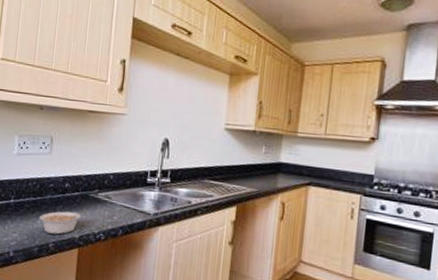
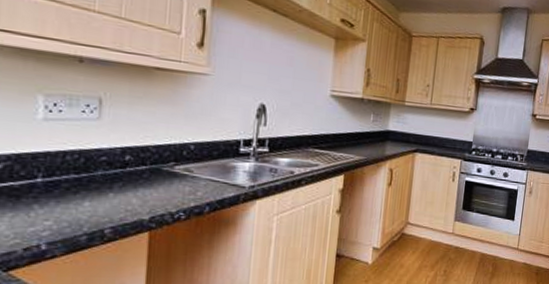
legume: present [39,210,87,235] -> none [86,187,160,218]

